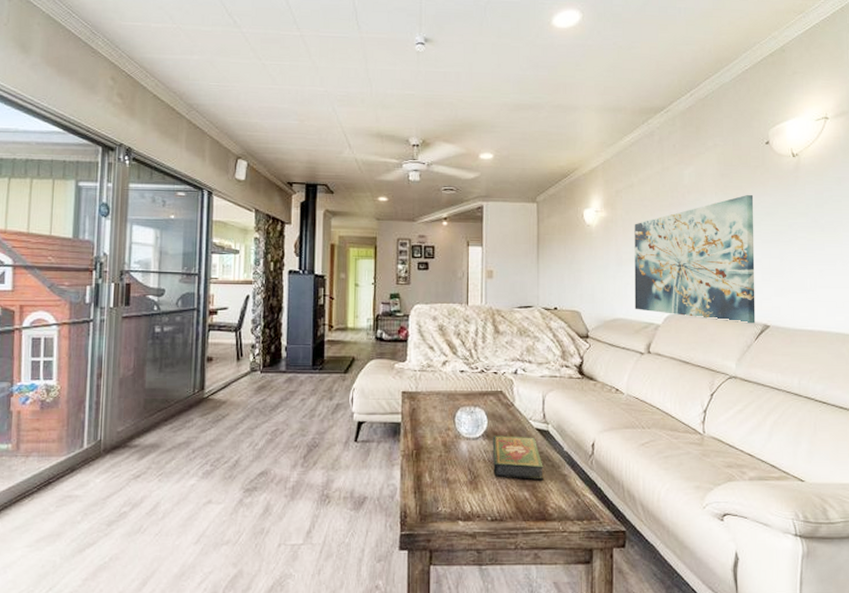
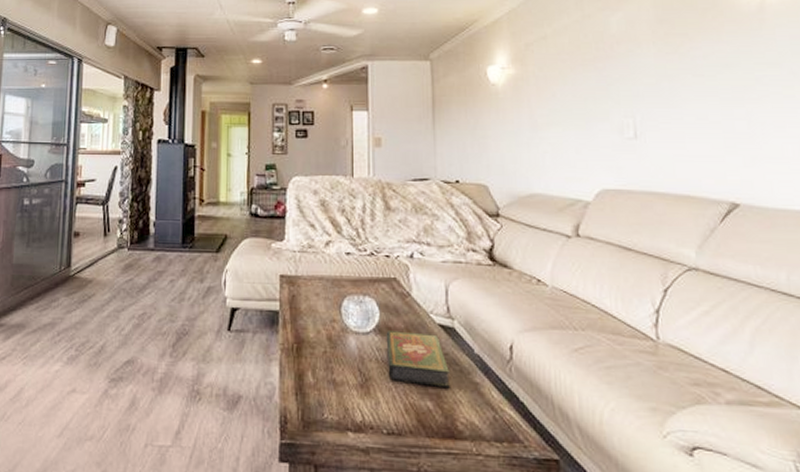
wall art: present [634,195,756,324] -> none [550,44,720,202]

